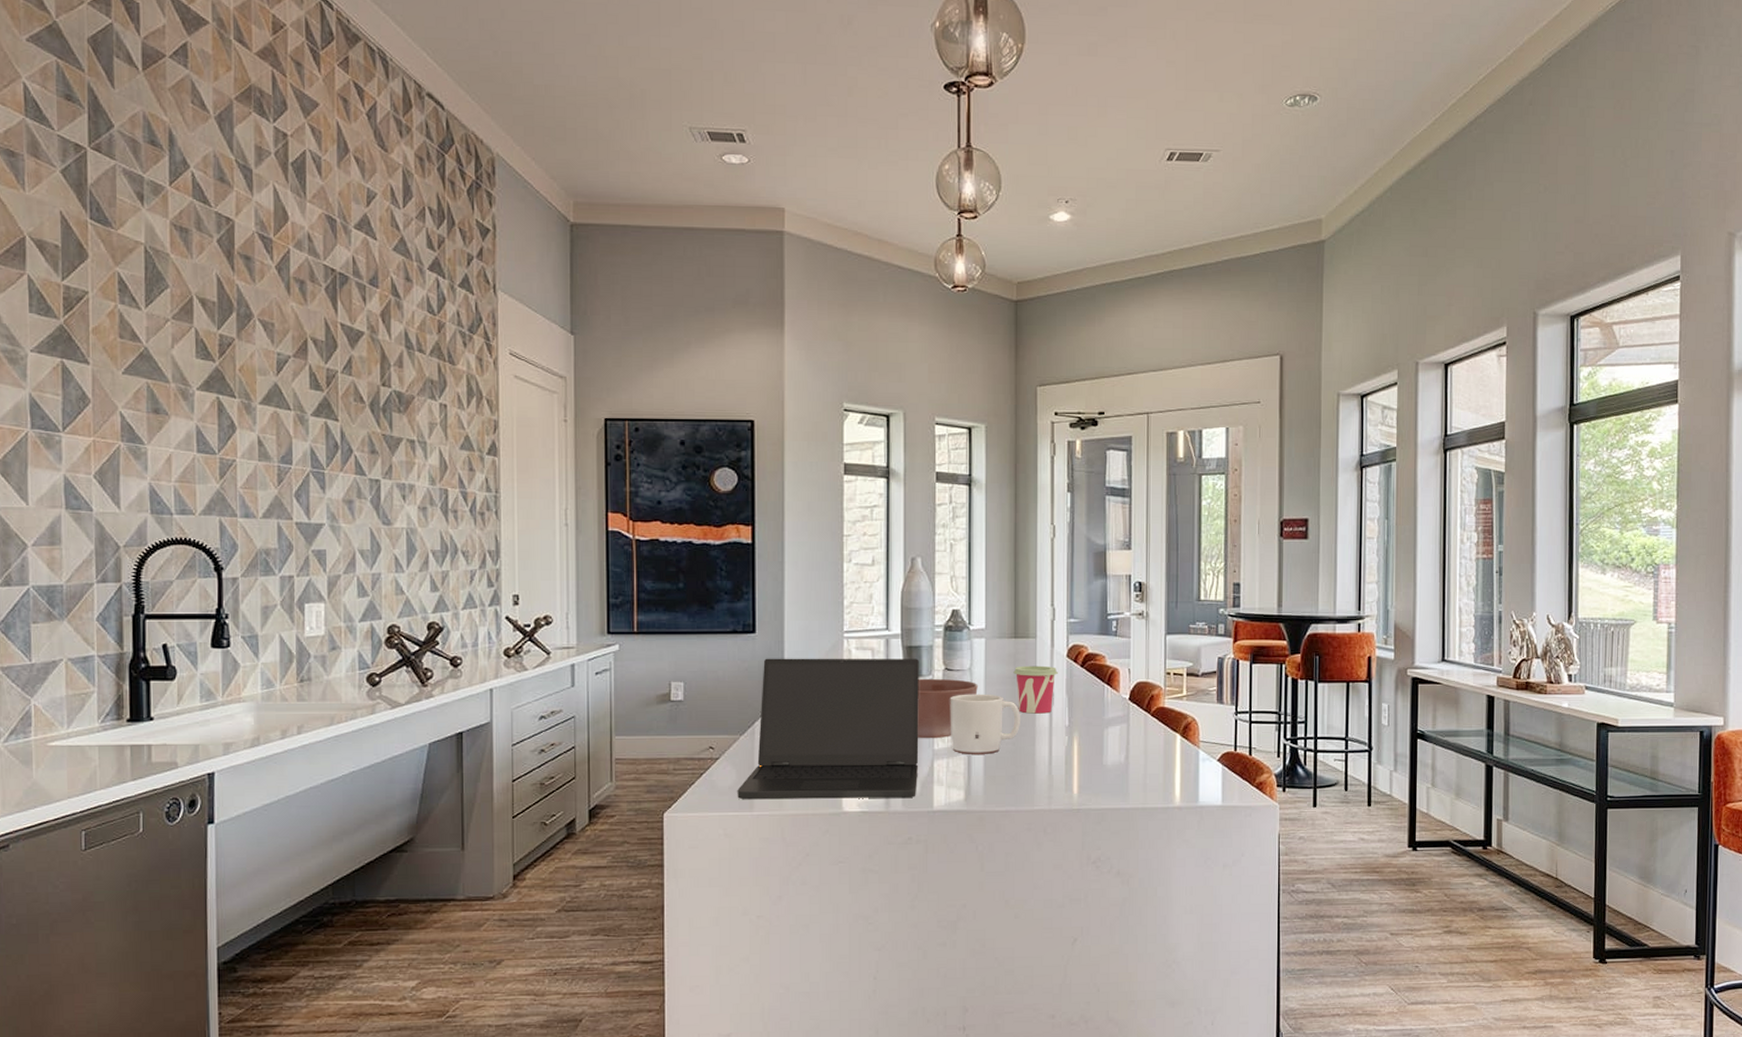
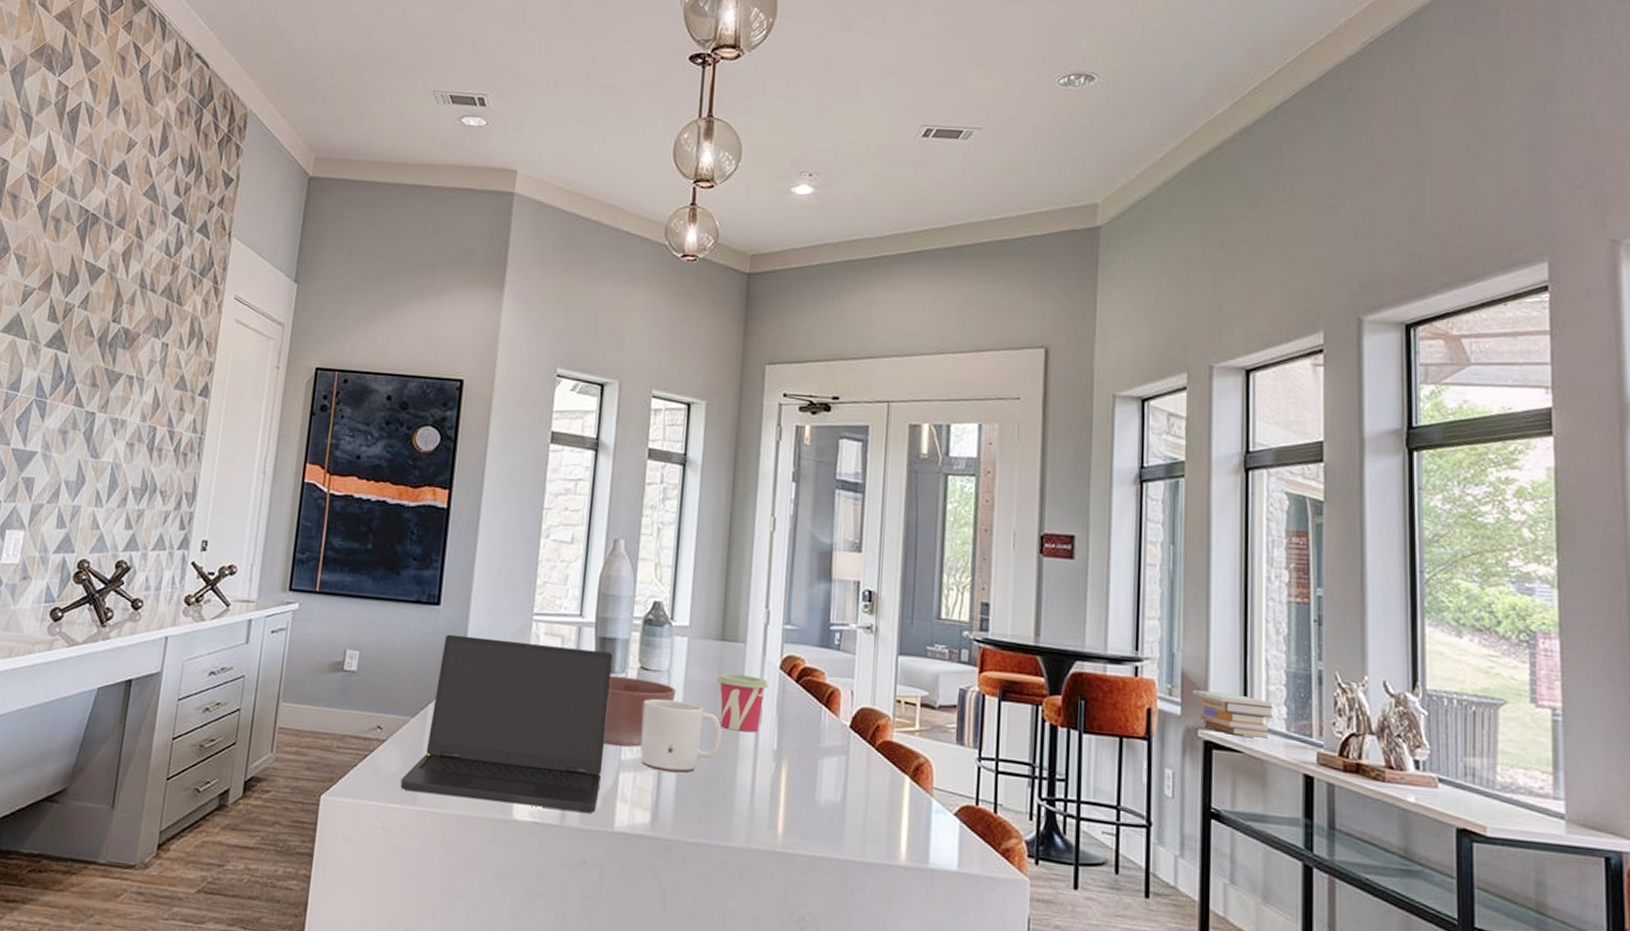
books: none [1403,638,1465,671] -> present [1192,690,1274,739]

